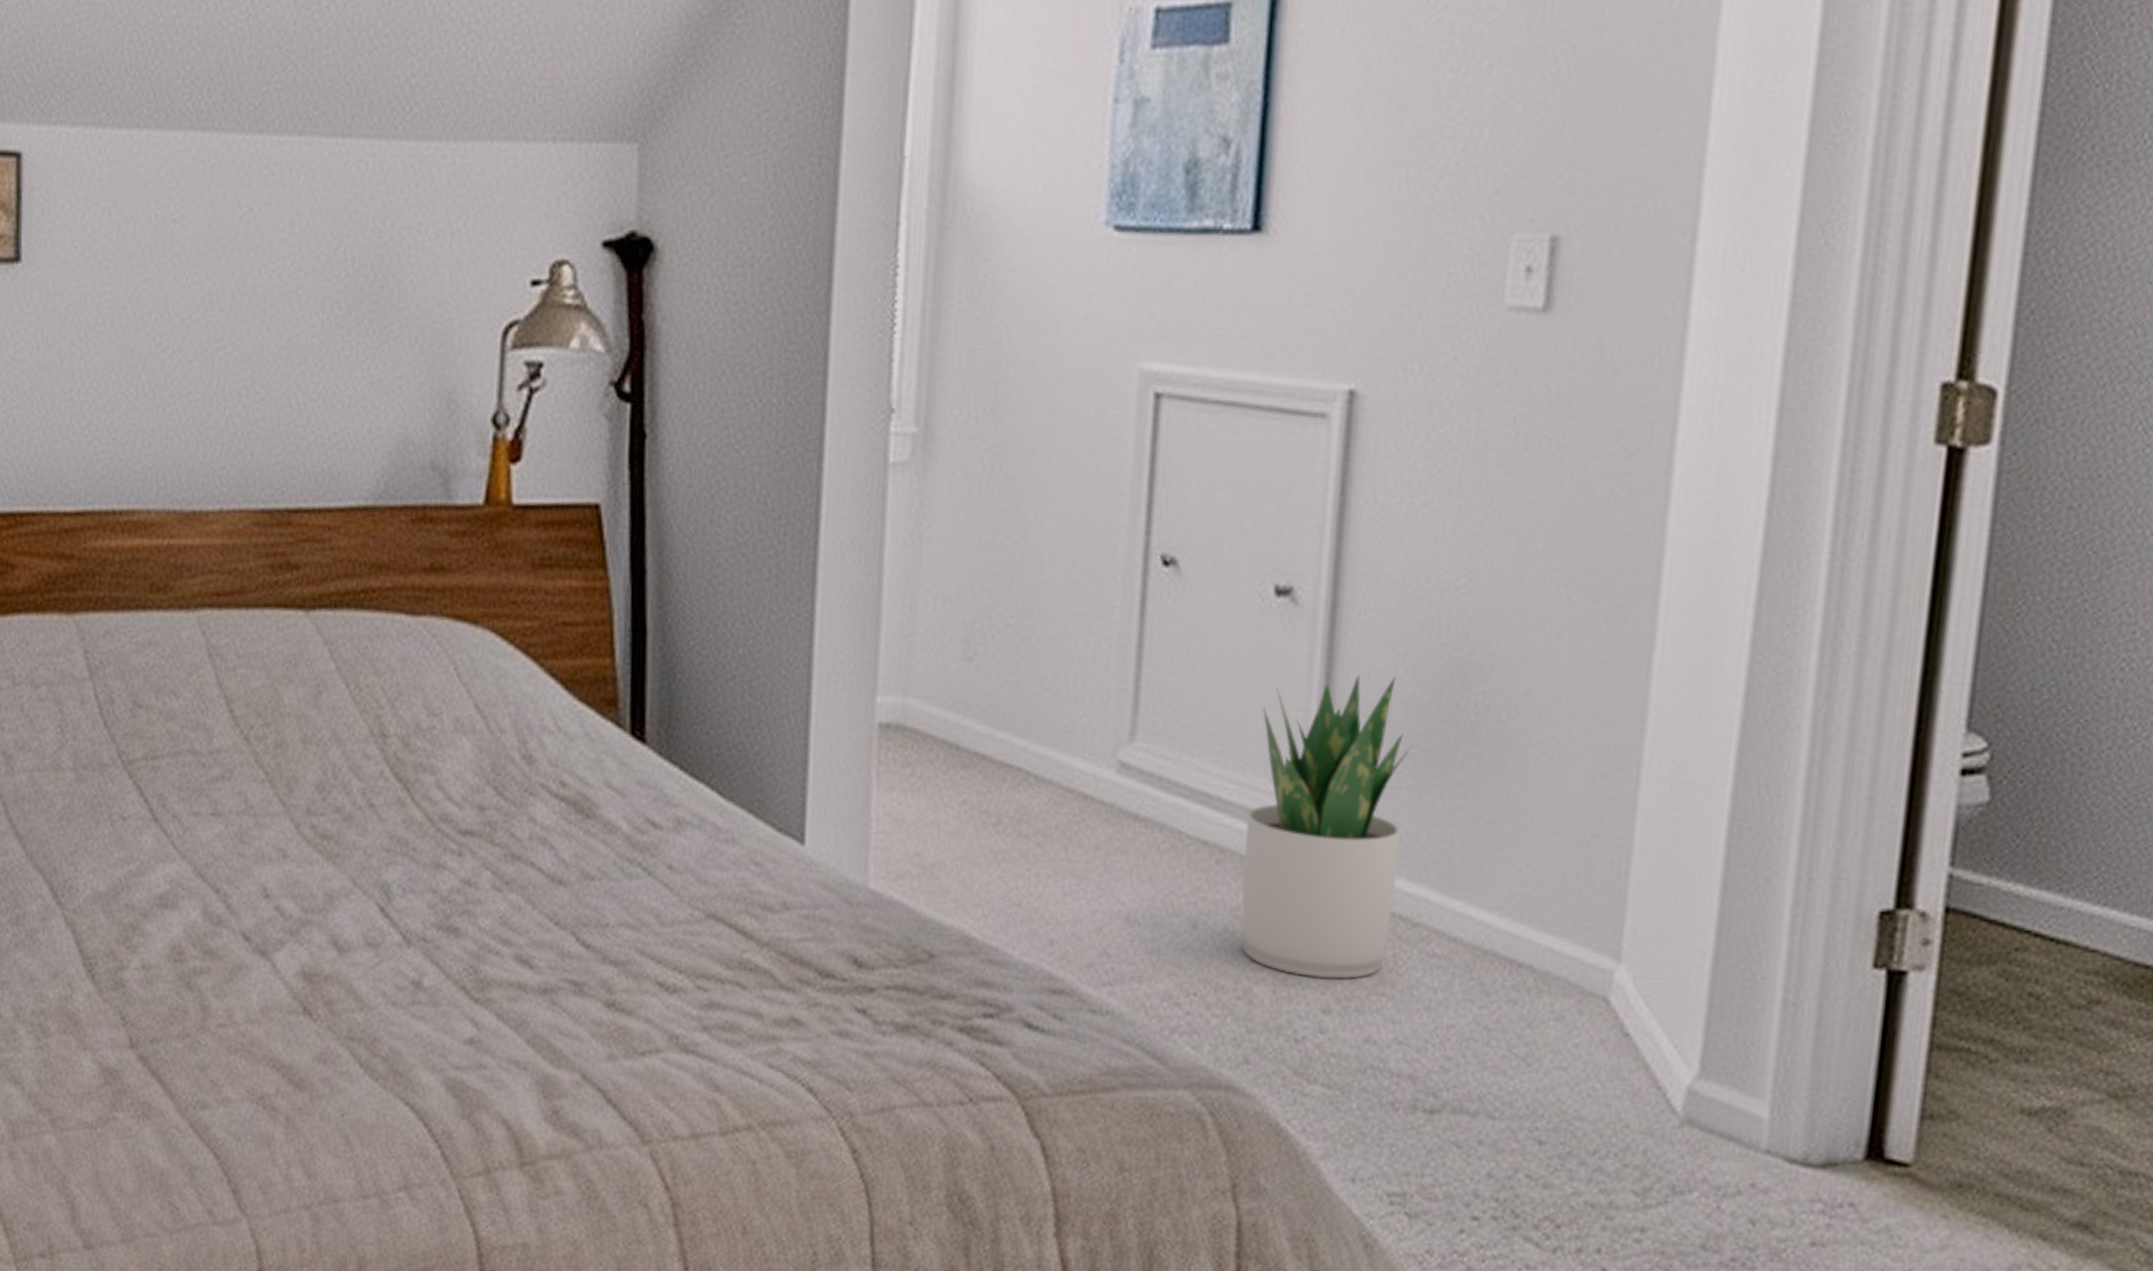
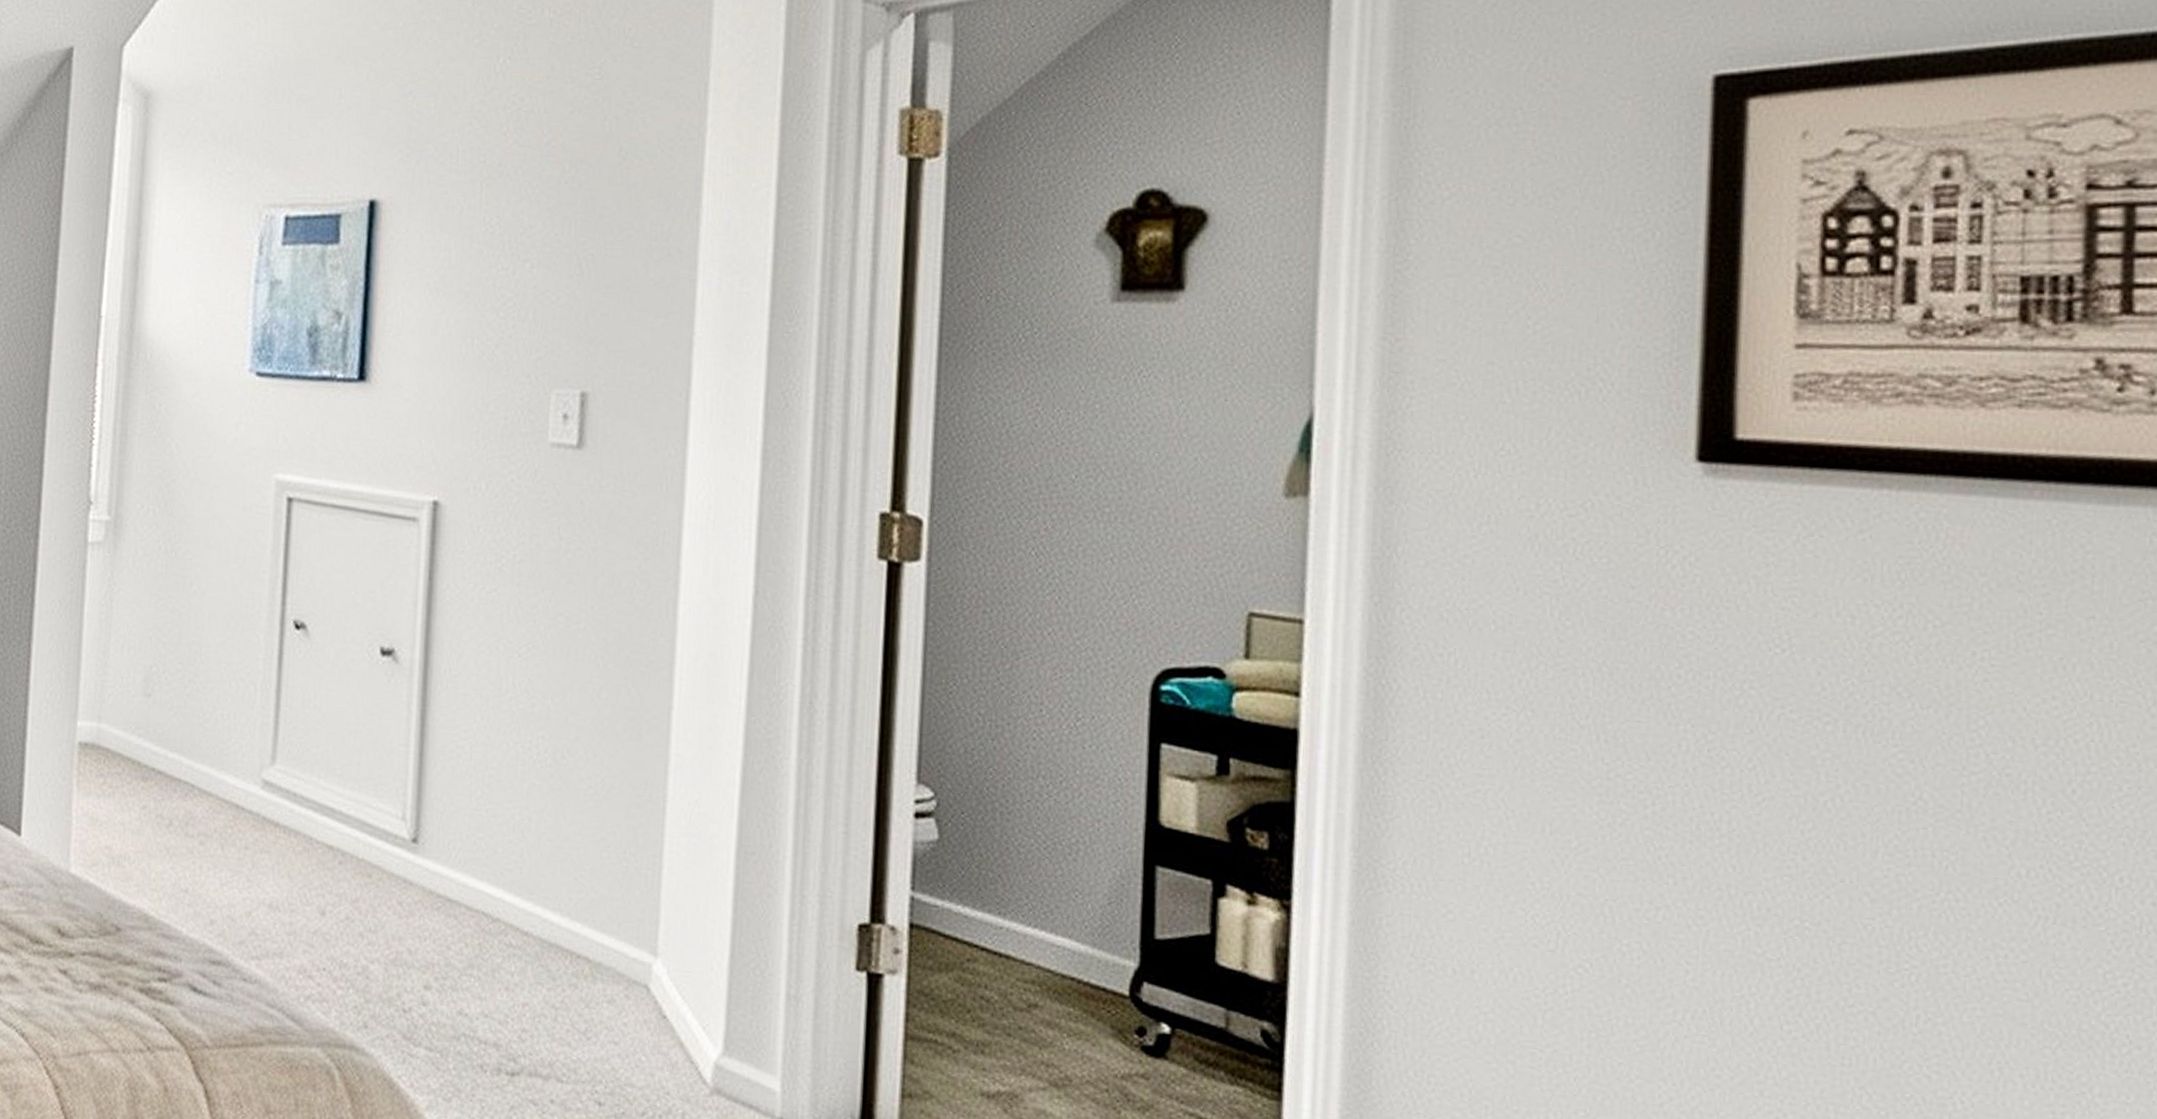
planter: present [1241,676,1412,979] -> none [359,720,488,962]

